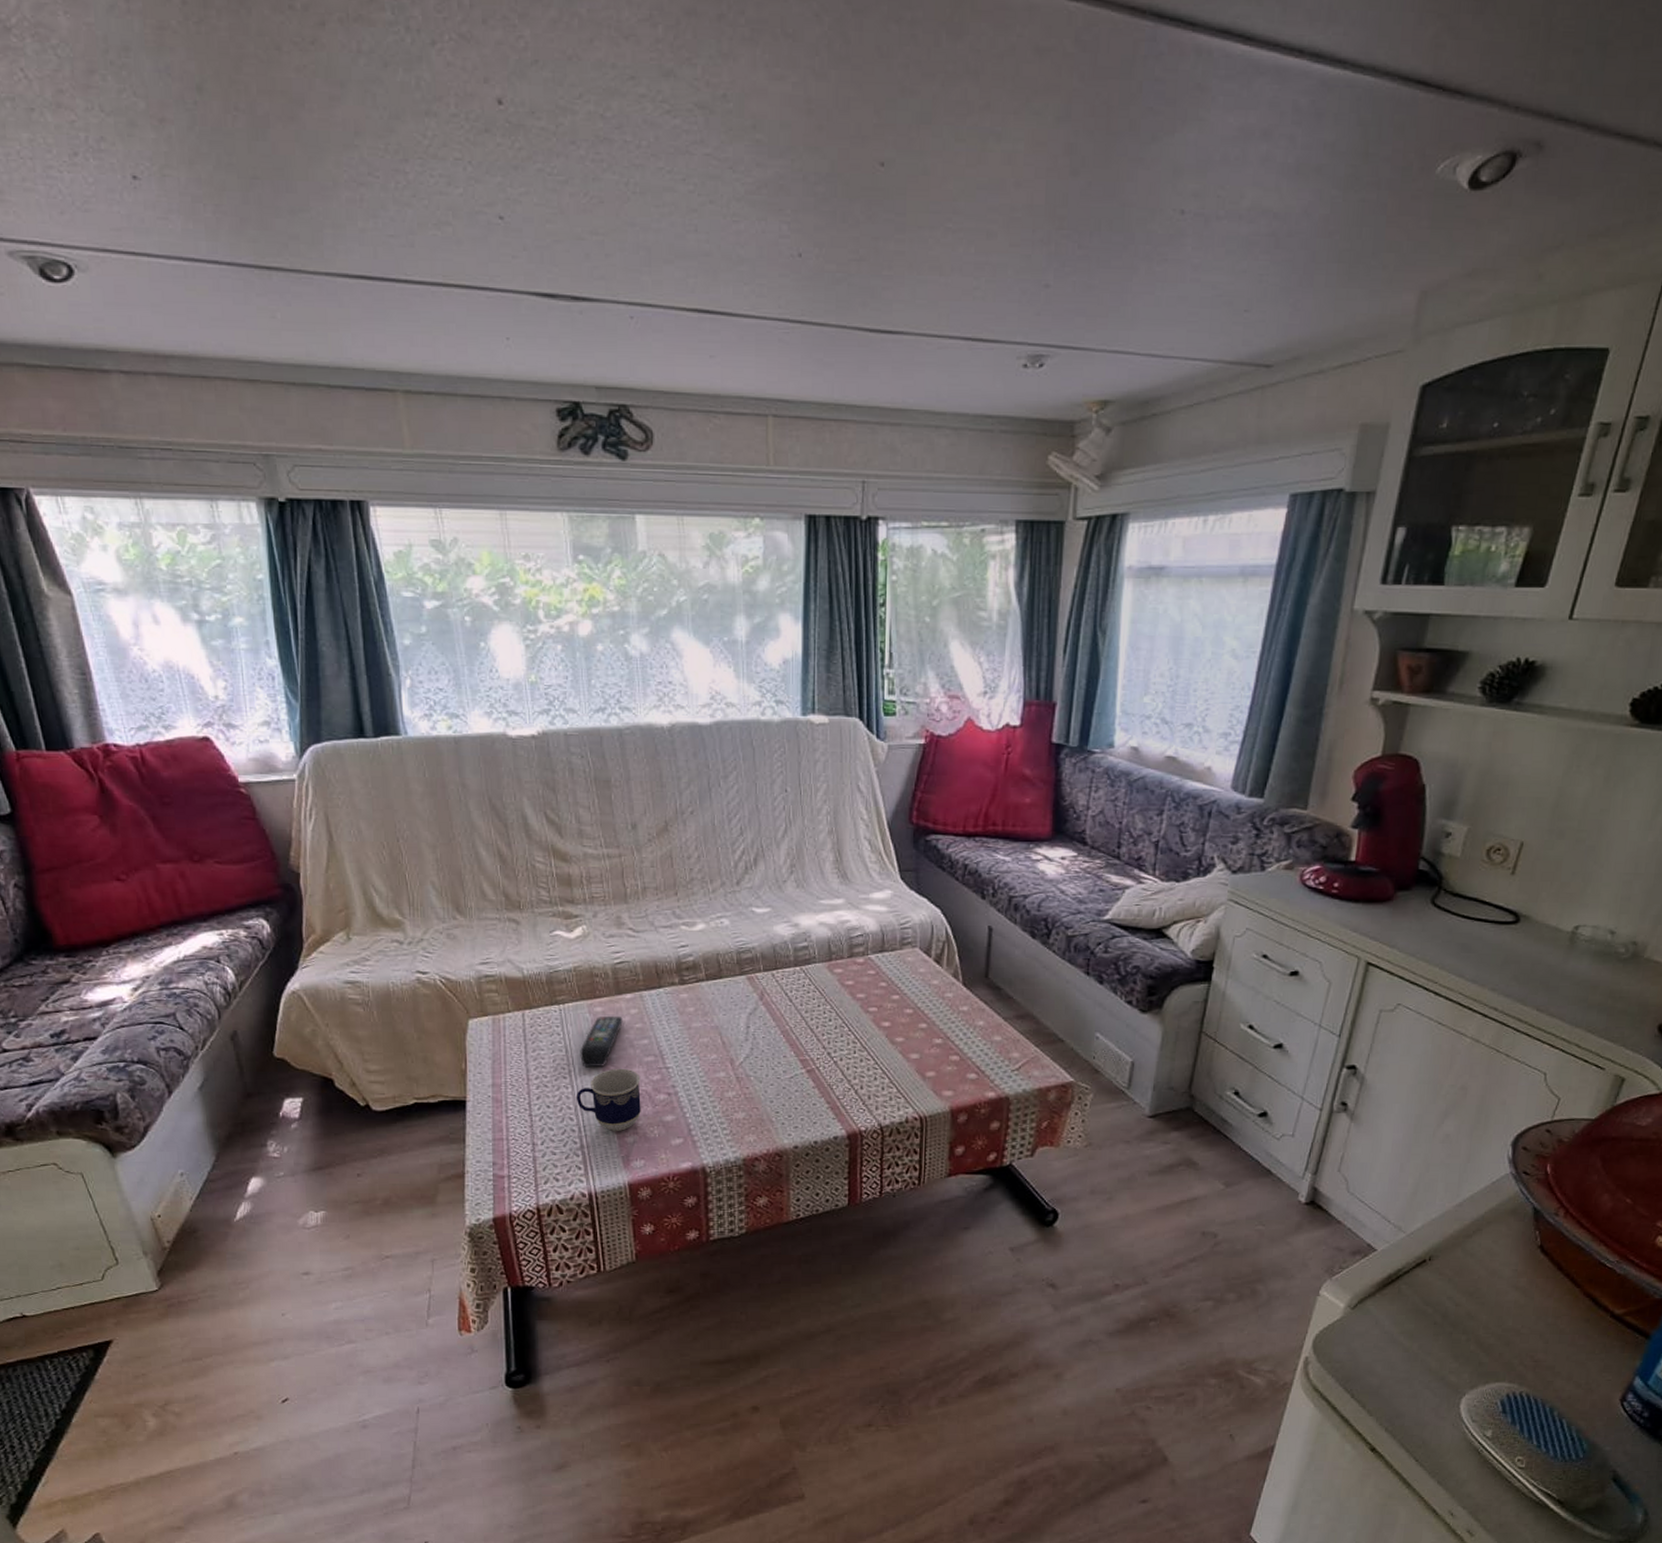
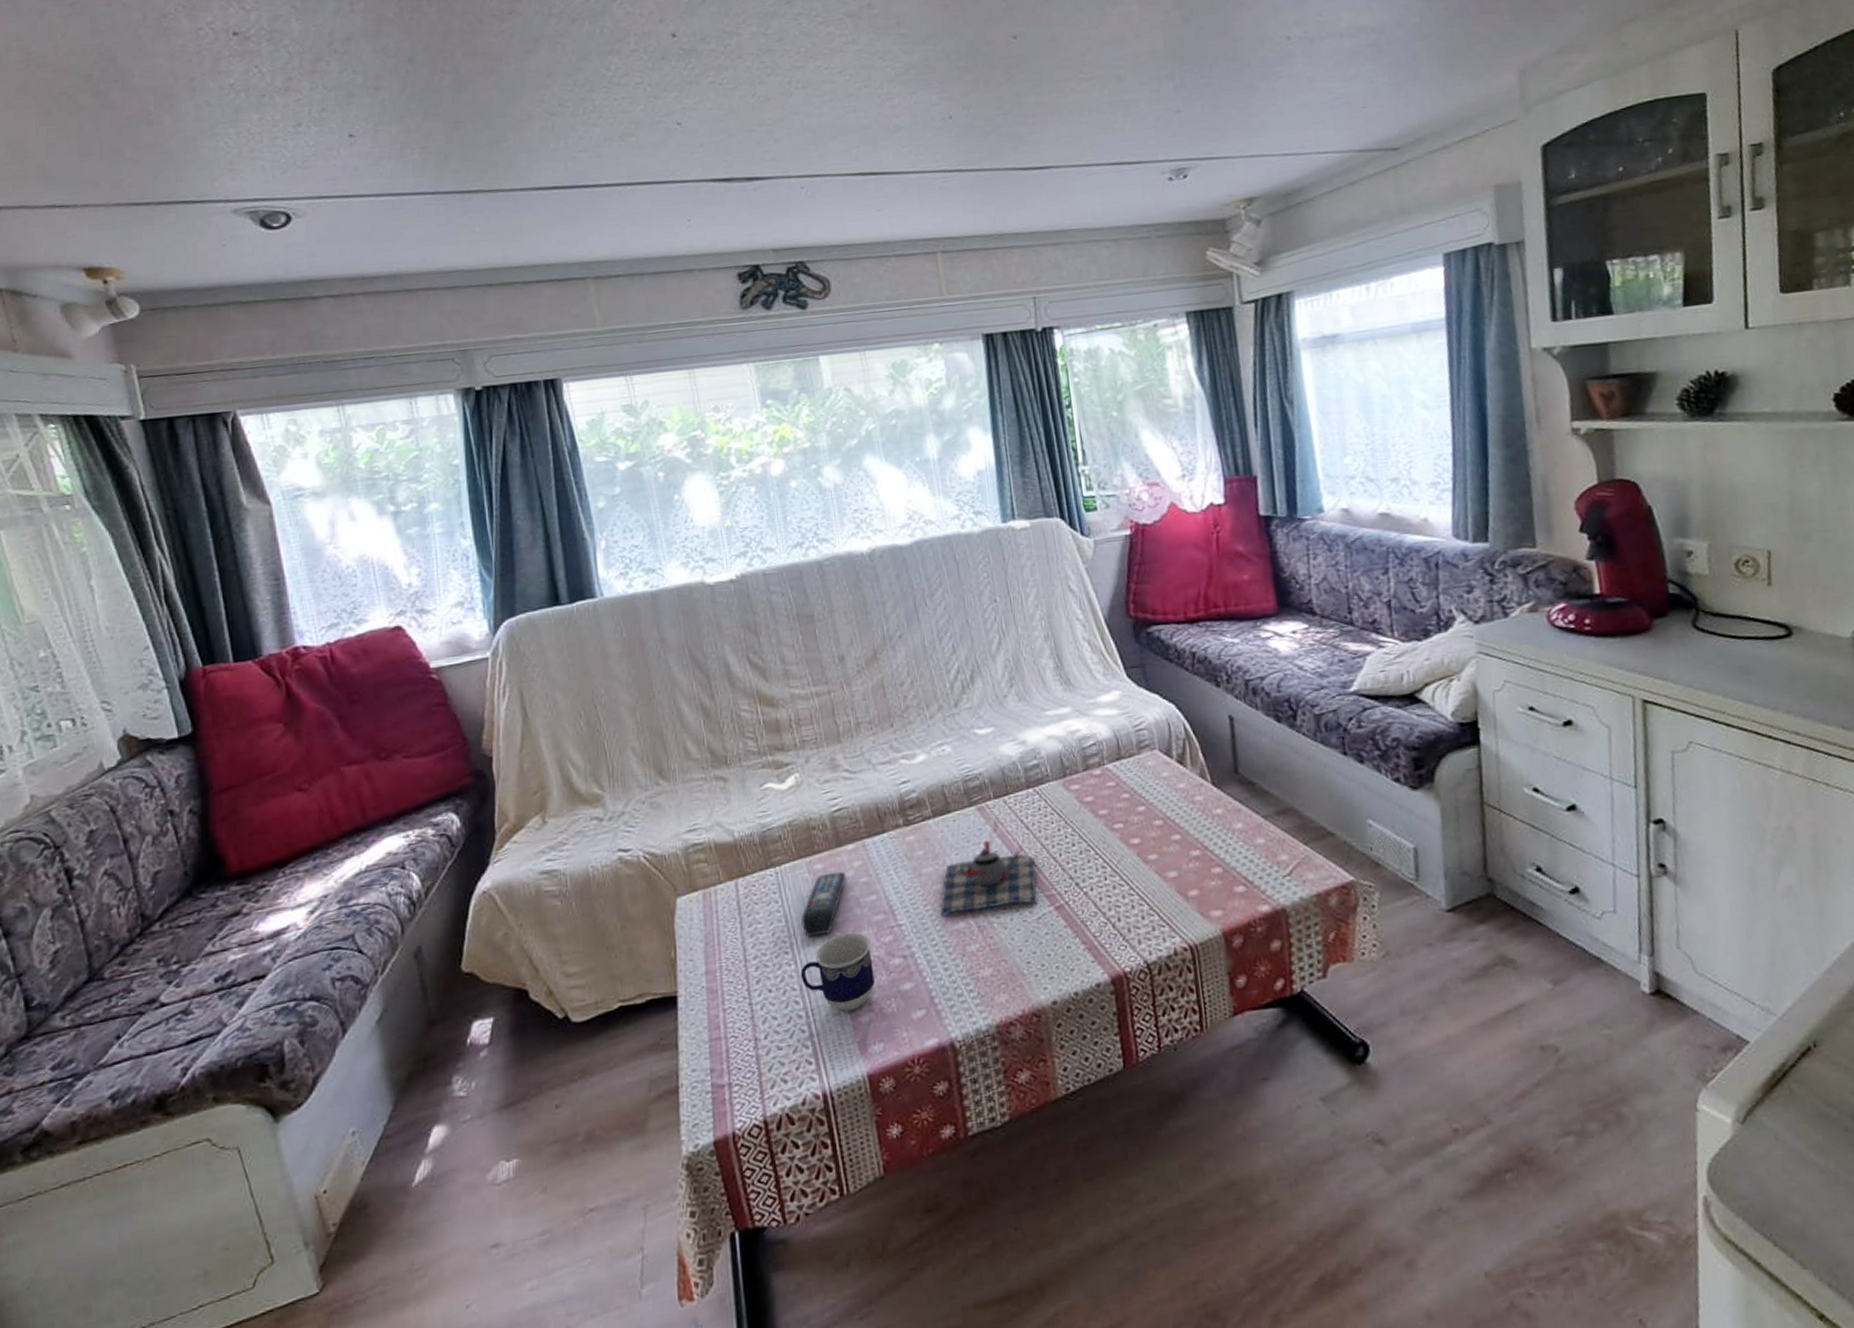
teapot: none [705,1006,794,1066] -> present [940,839,1038,917]

